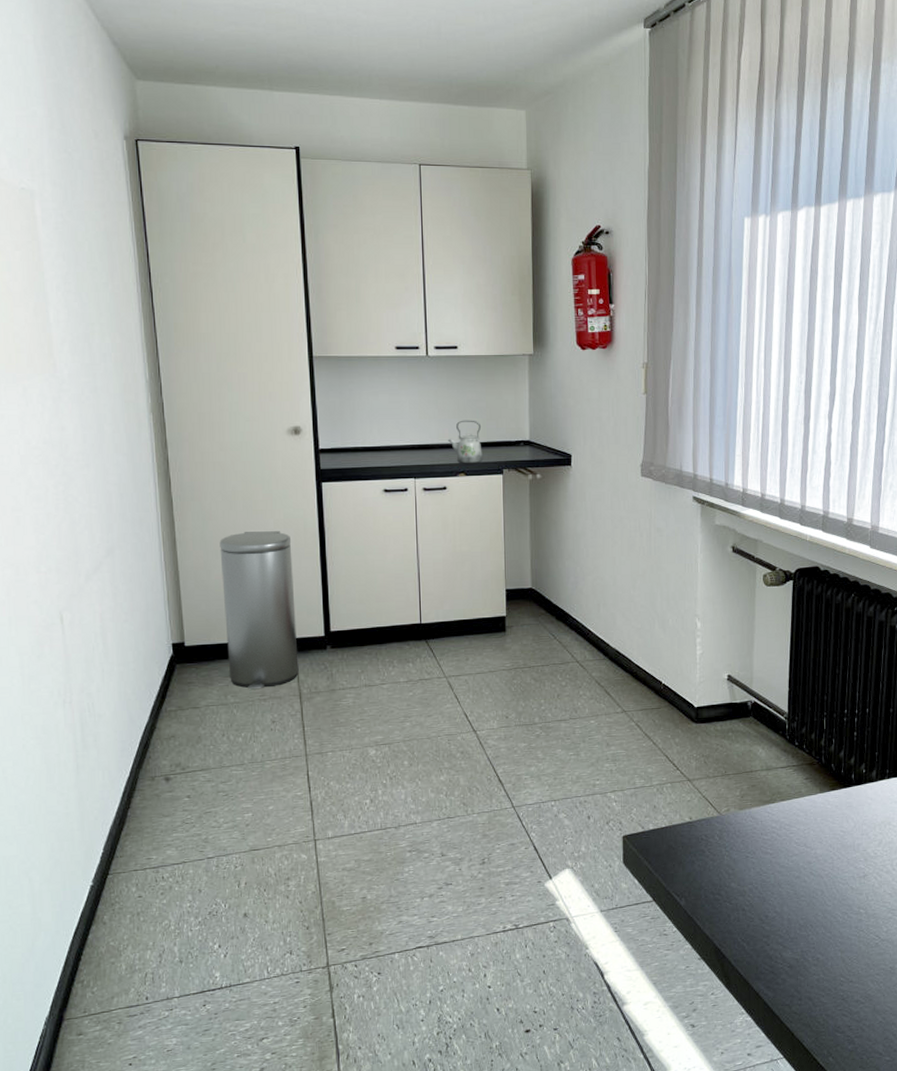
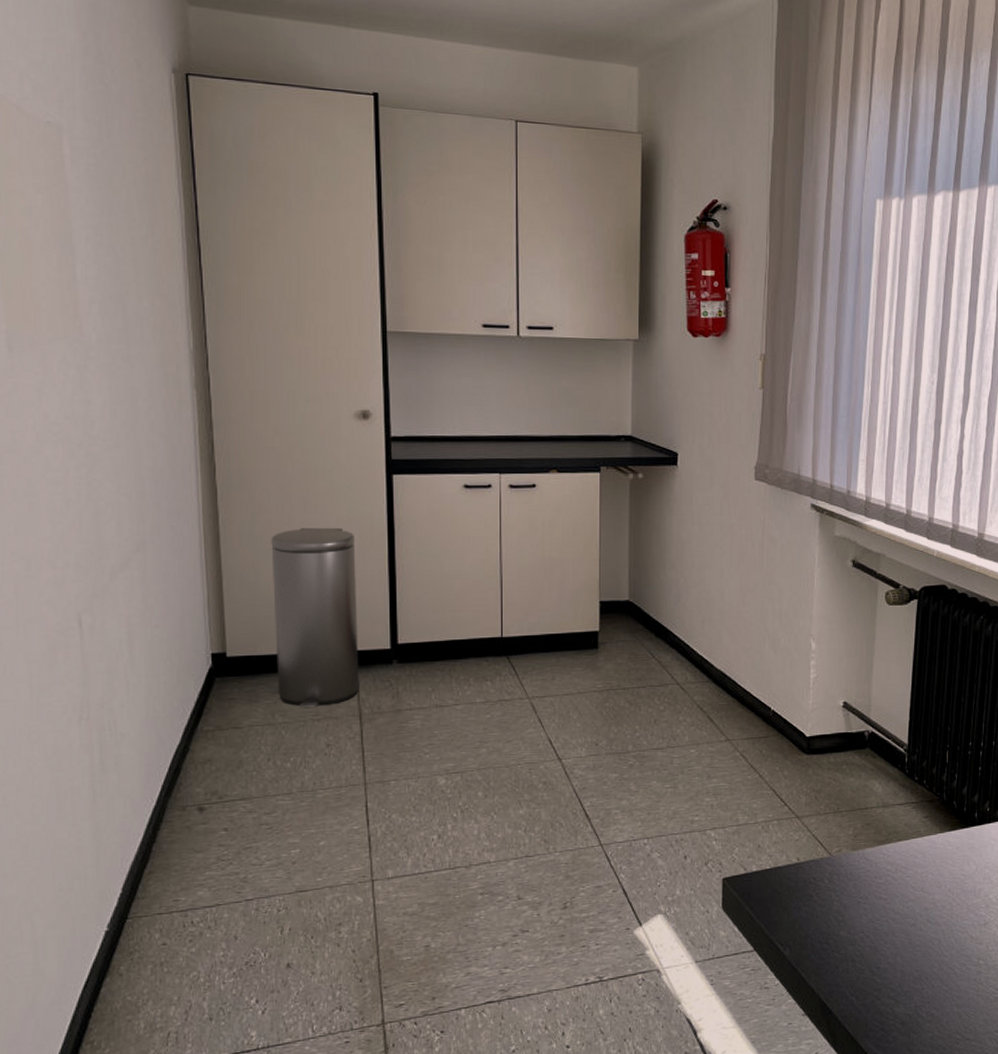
kettle: present [447,420,483,465] -> none [538,410,578,461]

